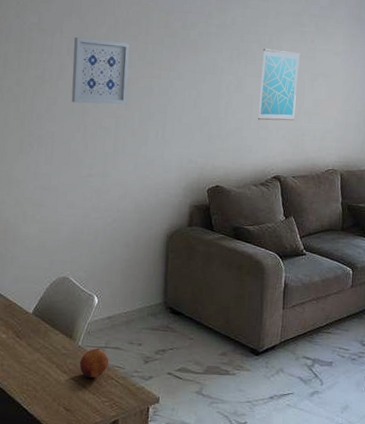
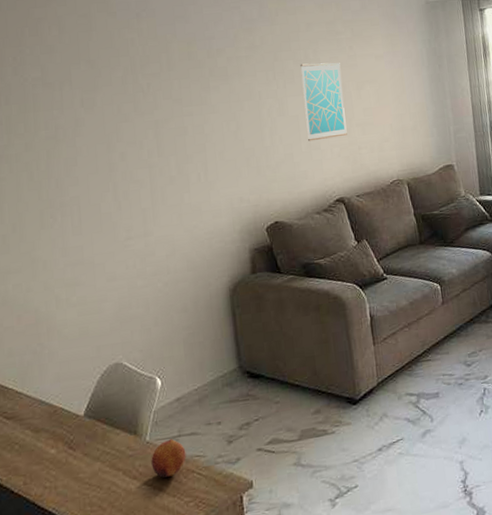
wall art: present [71,37,130,105] -> none [86,82,158,160]

